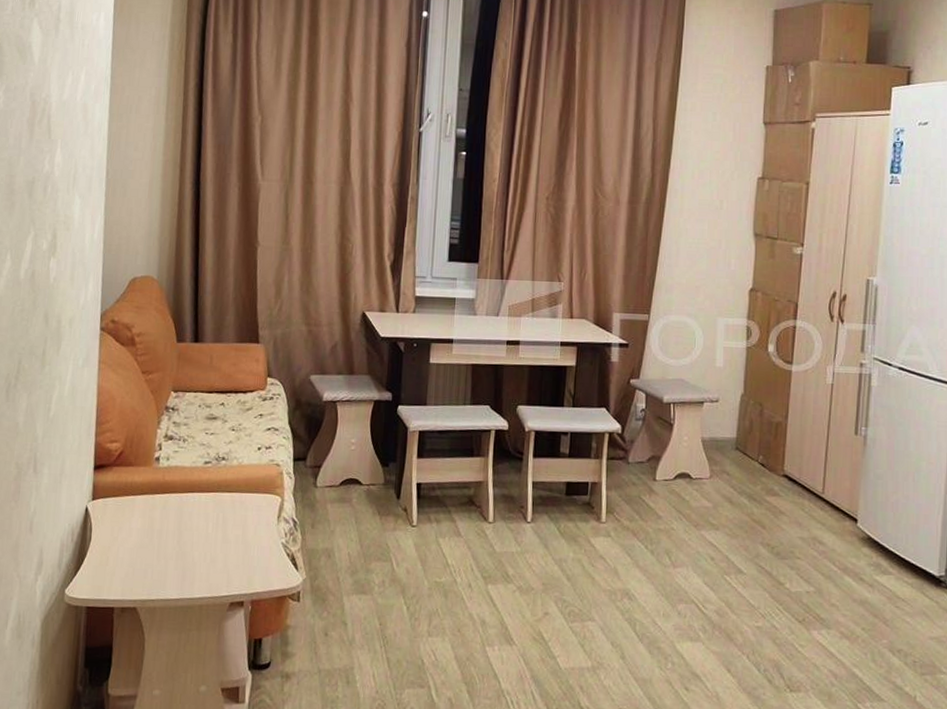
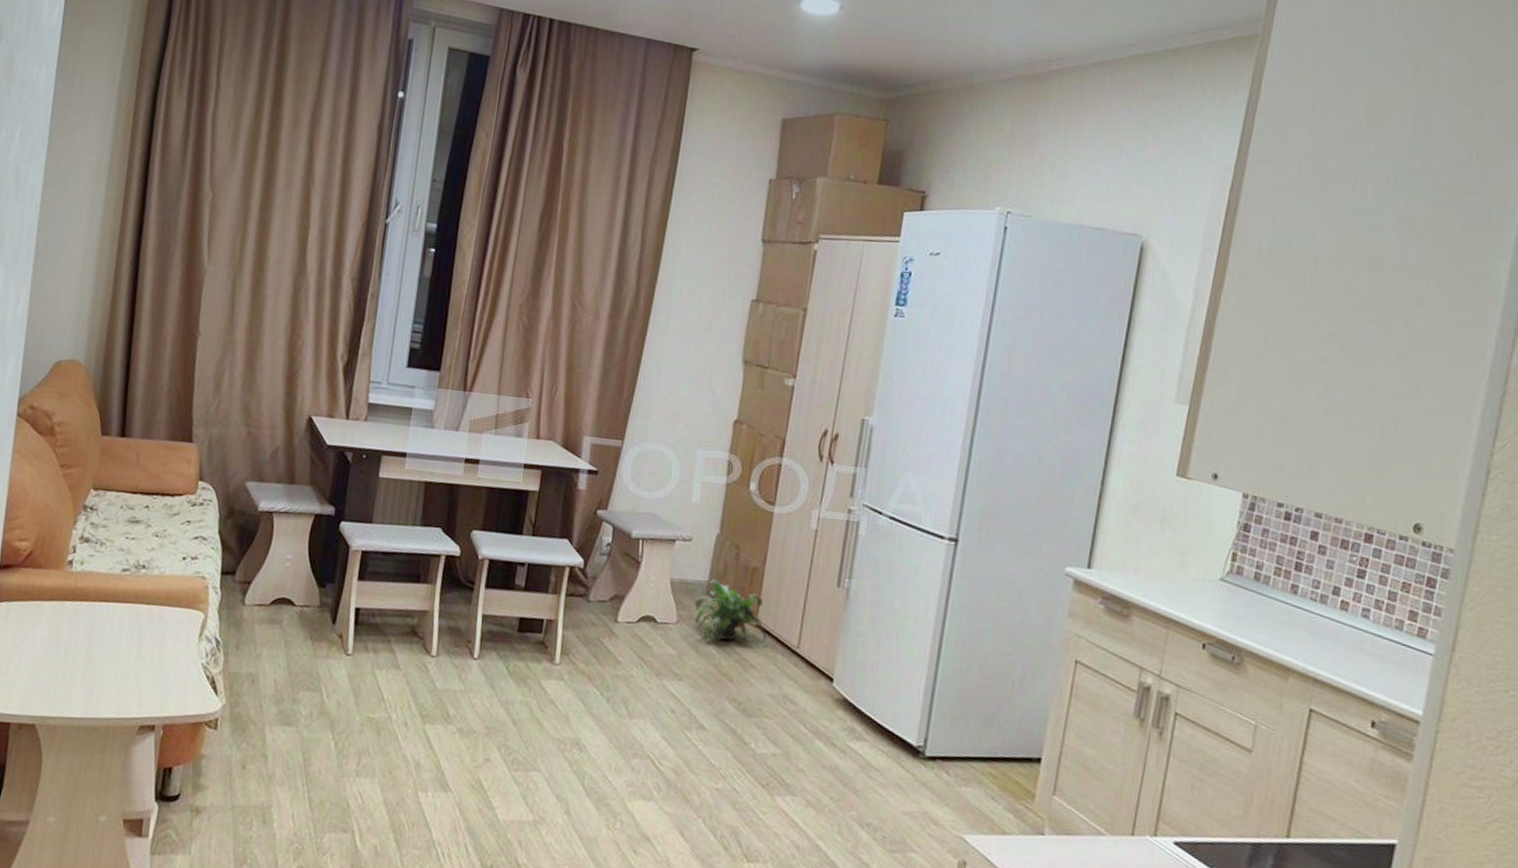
potted plant: none [724,435,794,492] -> present [694,579,768,645]

